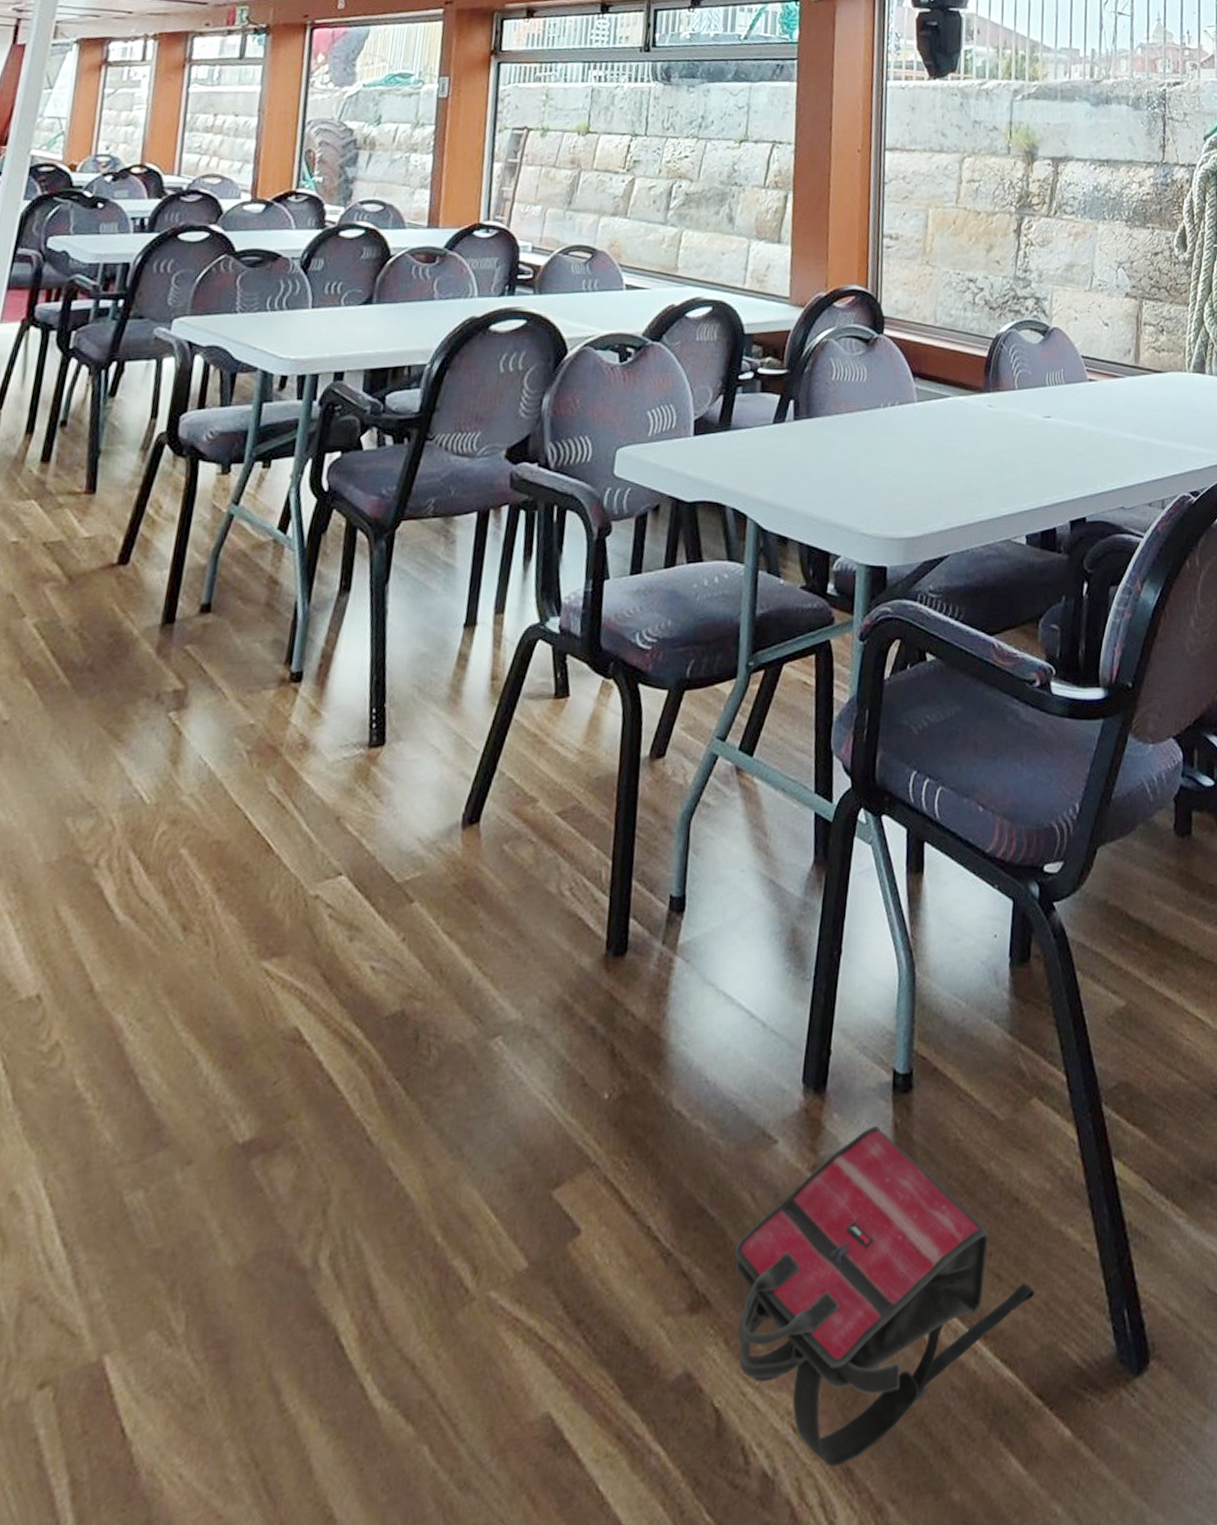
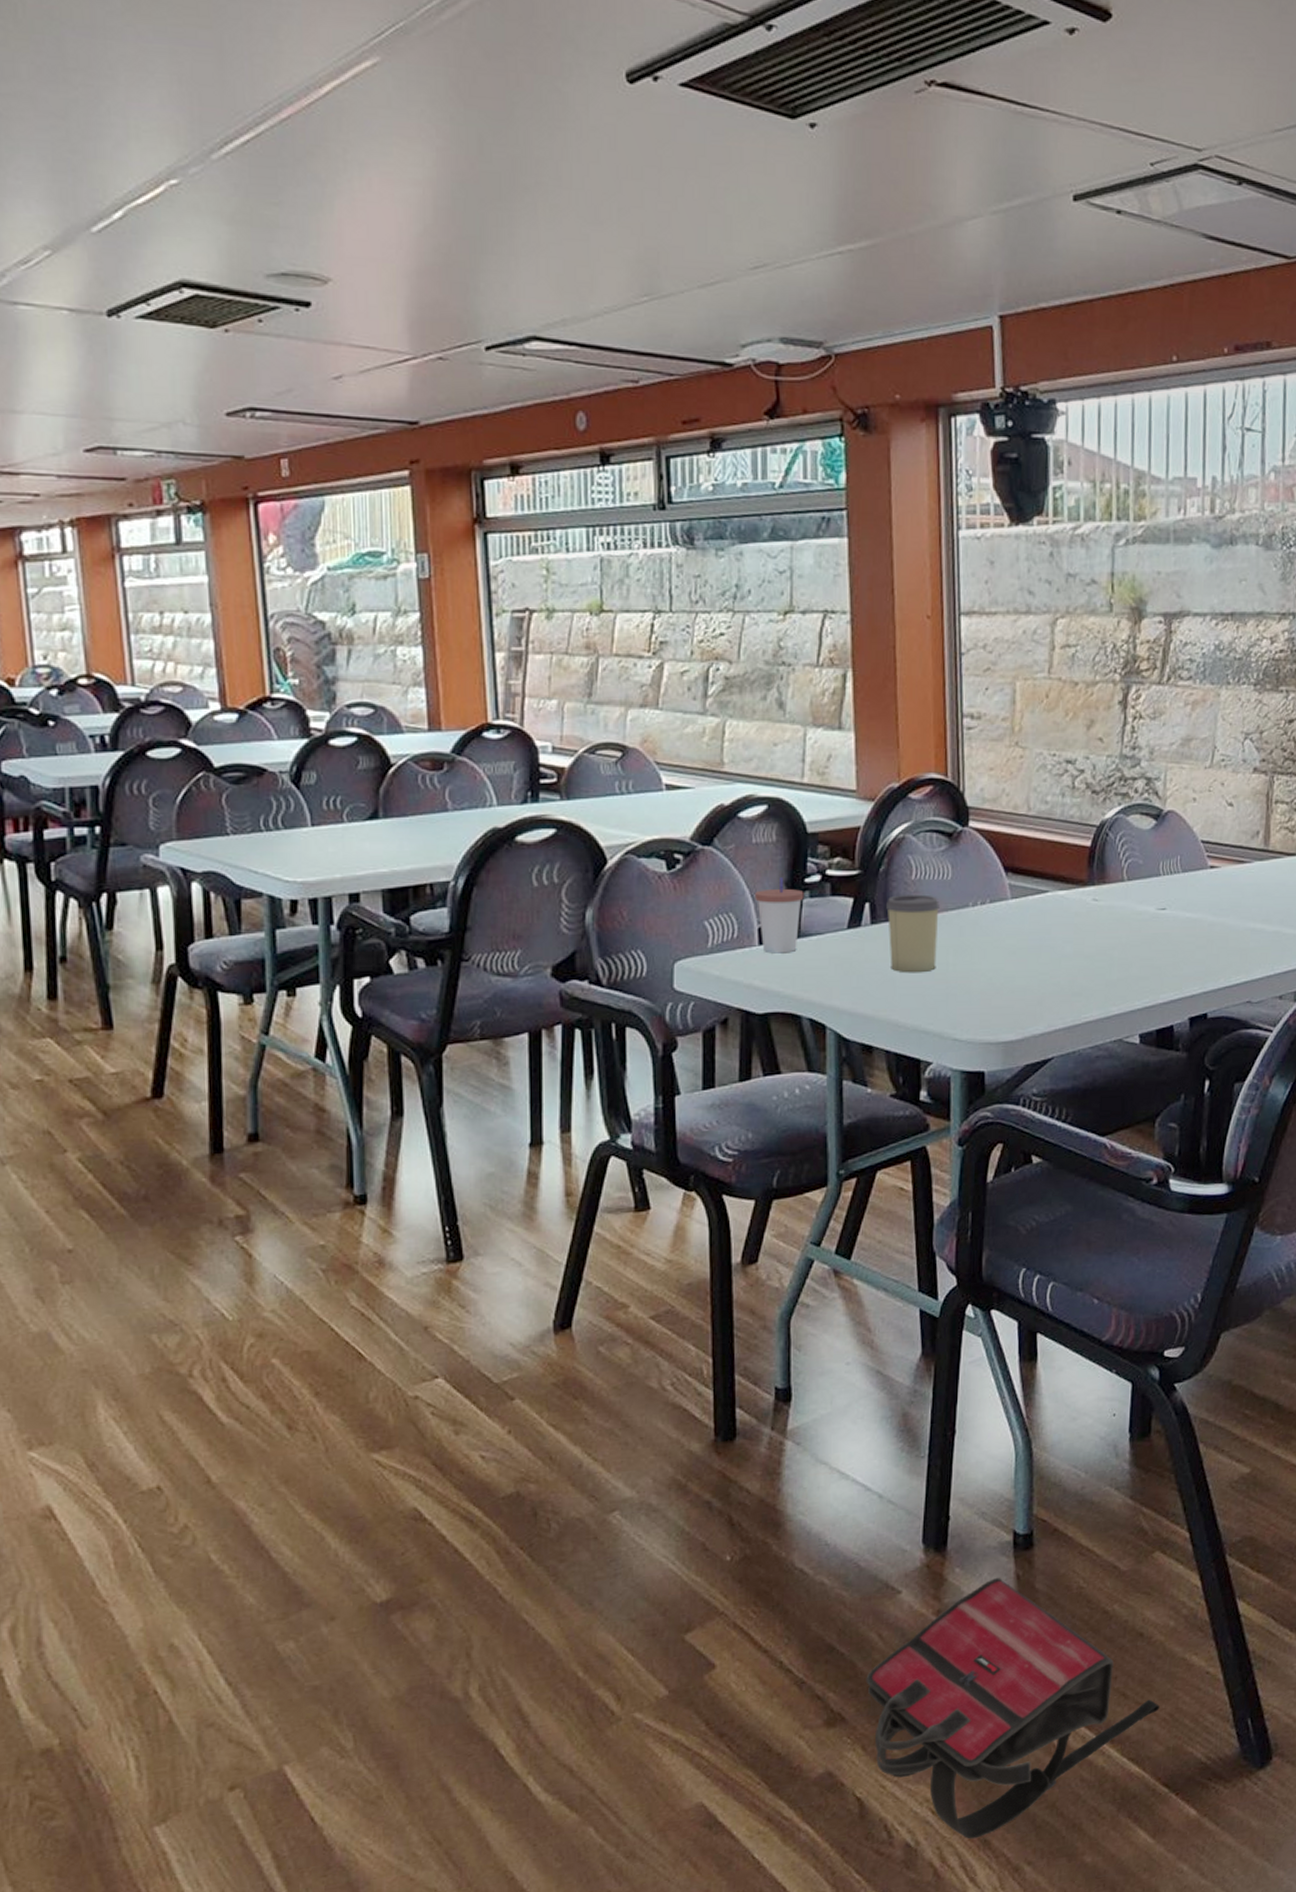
cup: none [694,374,737,445] -> present [755,878,804,954]
cup: none [808,394,855,468] -> present [886,894,940,973]

